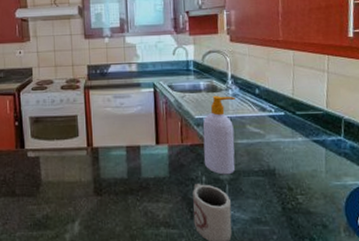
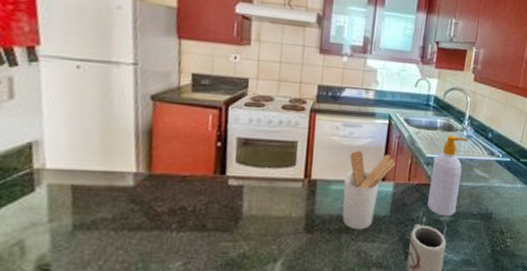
utensil holder: none [121,117,166,191] -> present [342,150,395,230]

